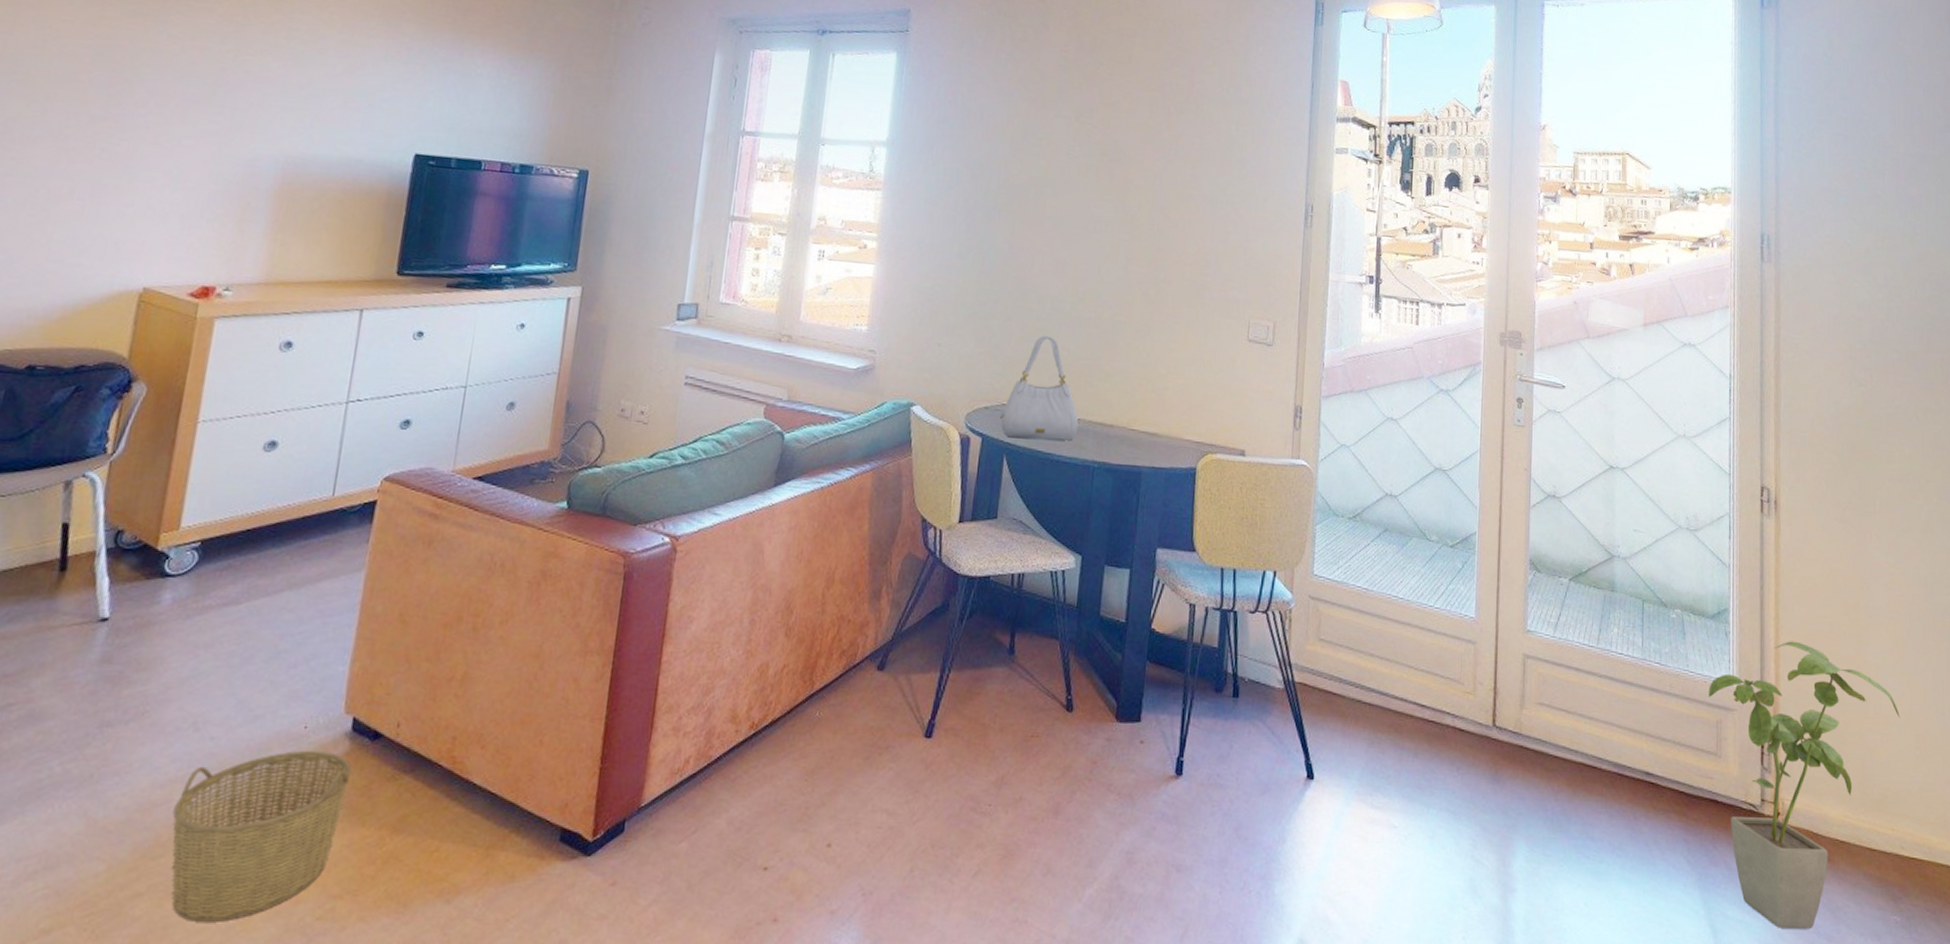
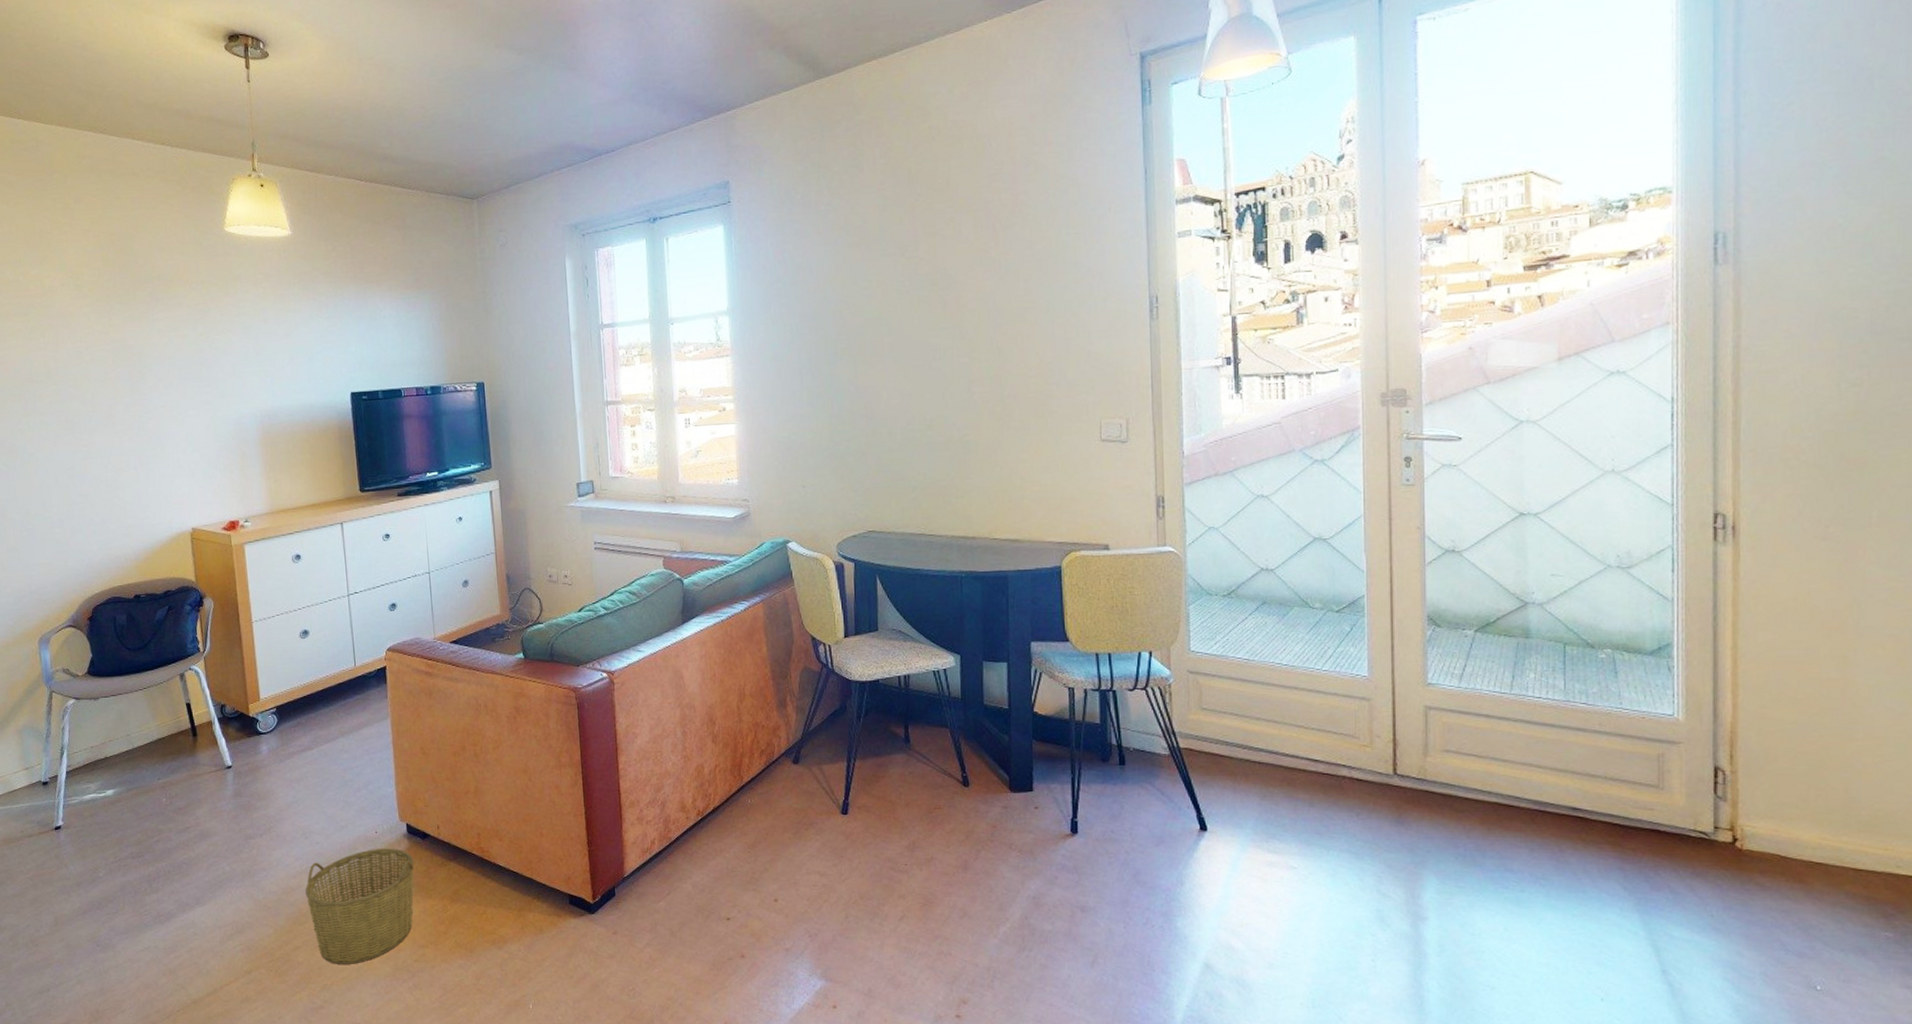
handbag: present [1000,334,1080,441] -> none [868,463,943,560]
house plant: present [1709,641,1900,929] -> none [1647,669,1899,946]

